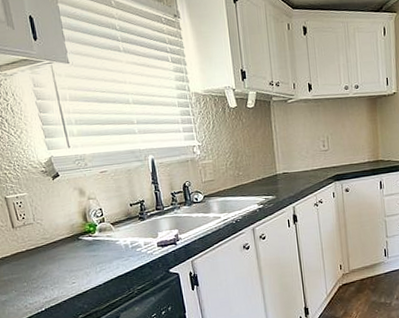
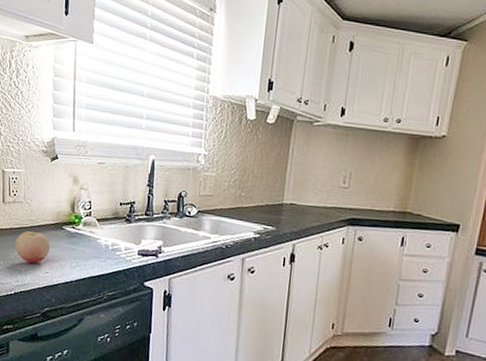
fruit: none [34,248,72,278] -> present [15,231,50,263]

